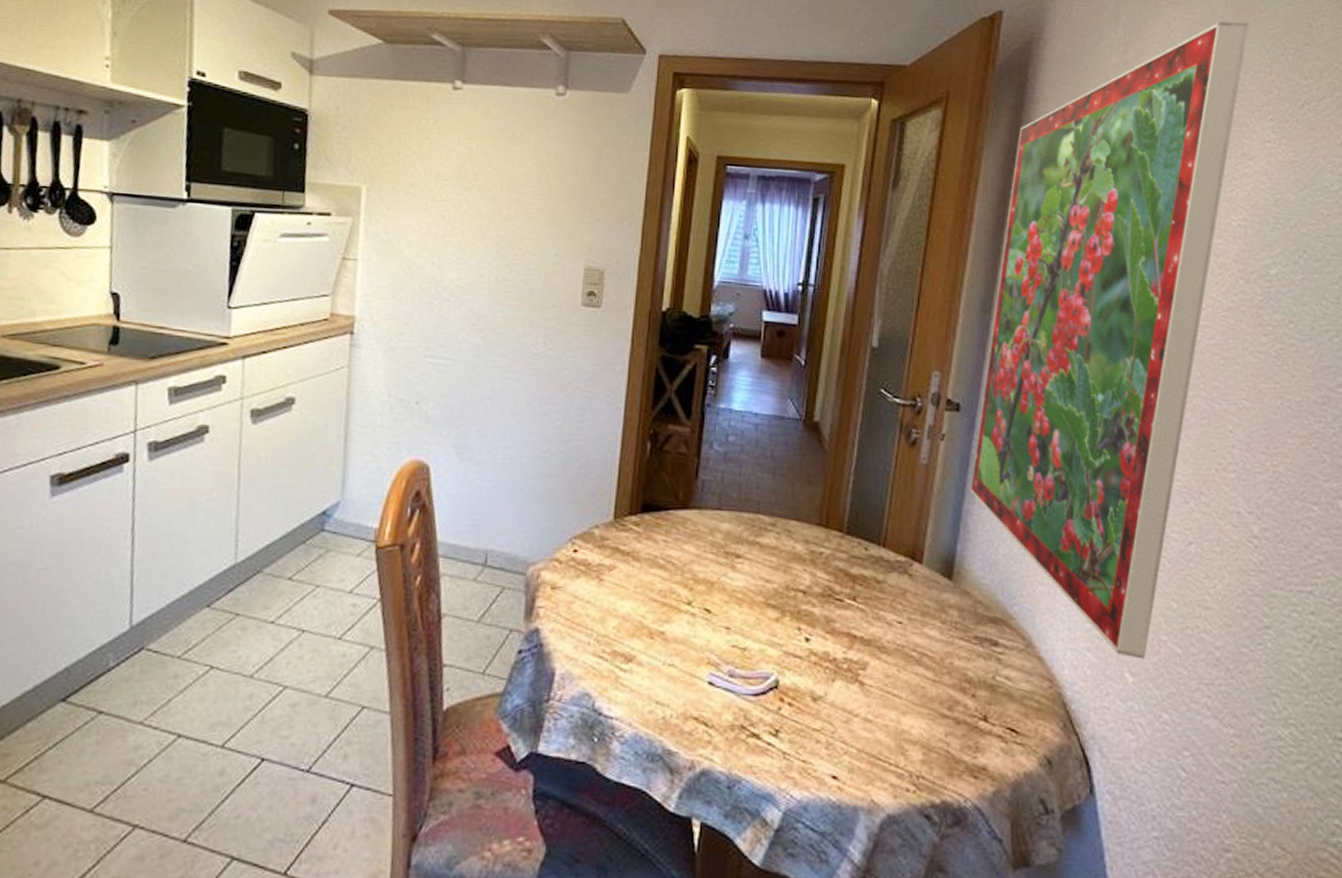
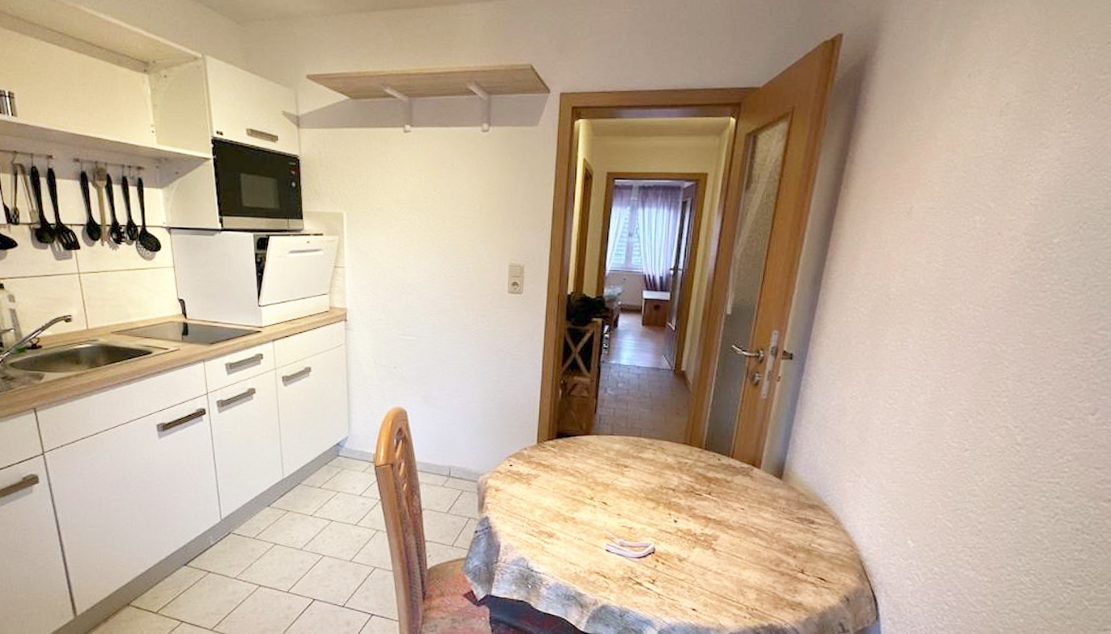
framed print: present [970,21,1249,659] -> none [798,27,1058,531]

